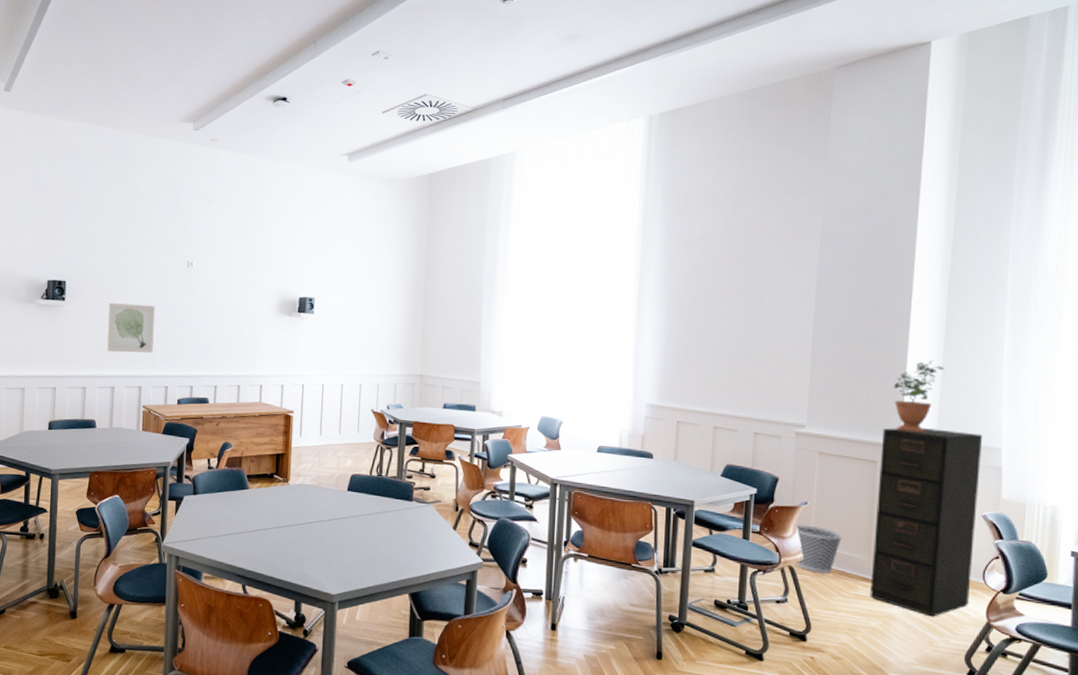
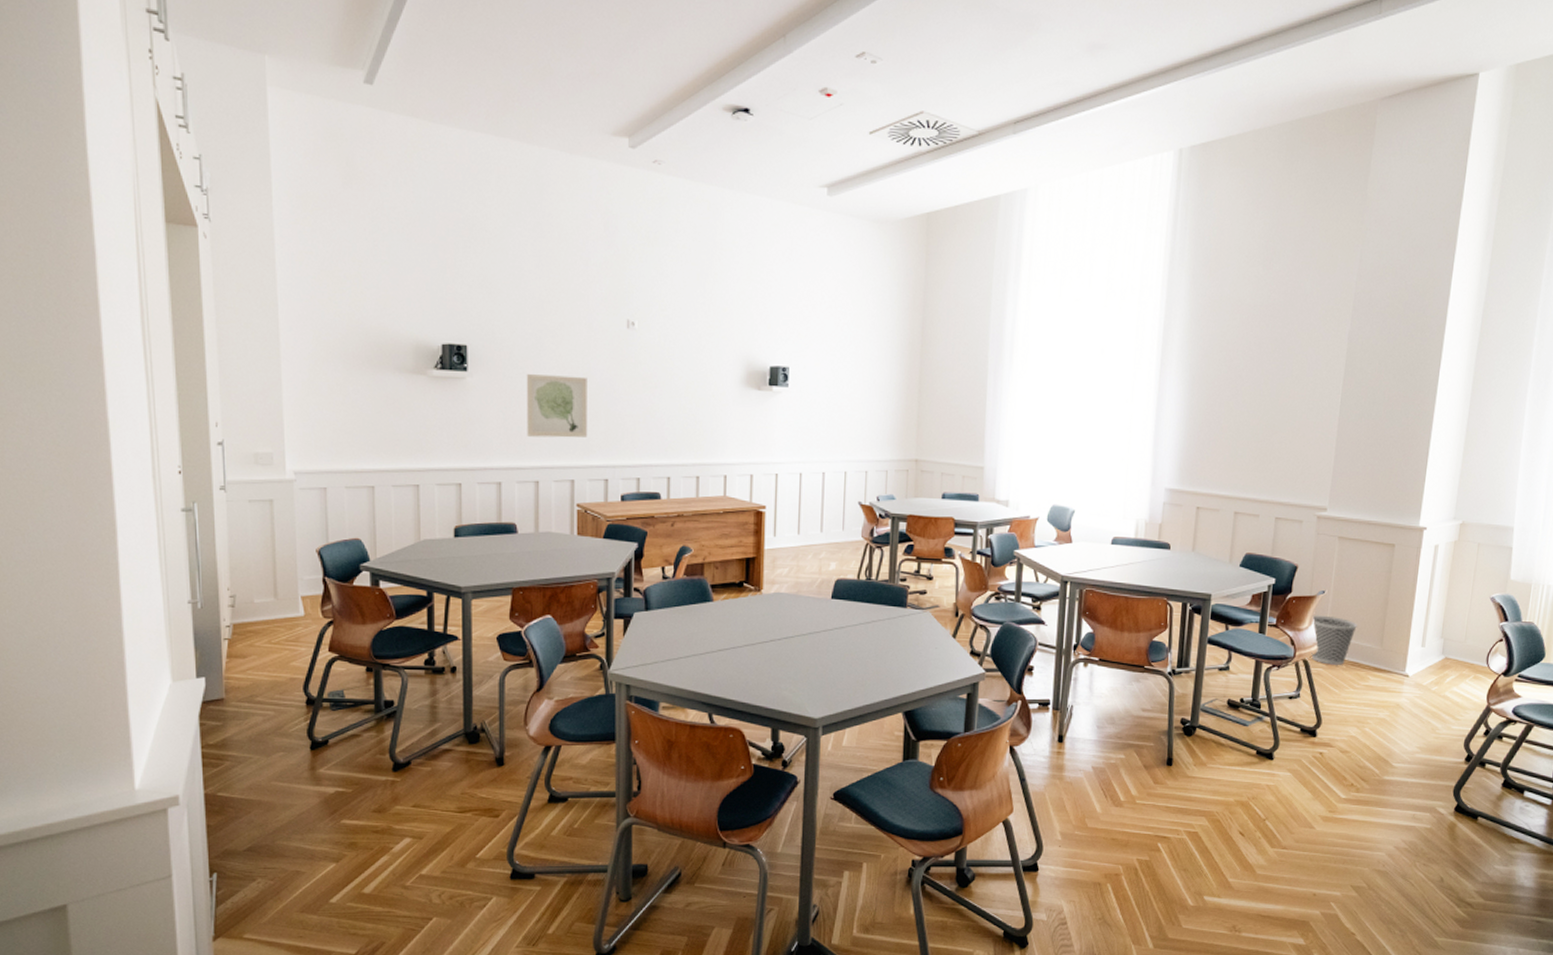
filing cabinet: present [870,428,983,617] -> none [1380,508,1498,704]
potted plant: present [893,360,945,433] -> none [1416,435,1467,513]

